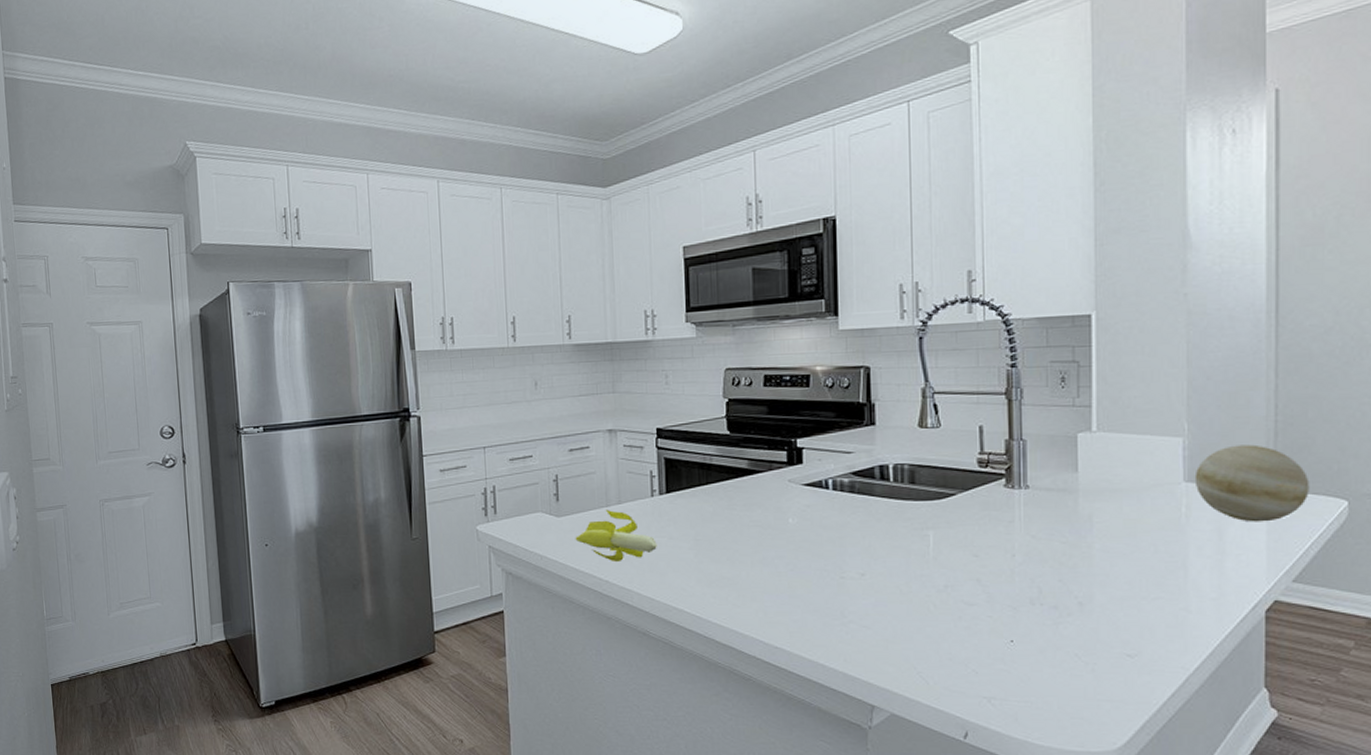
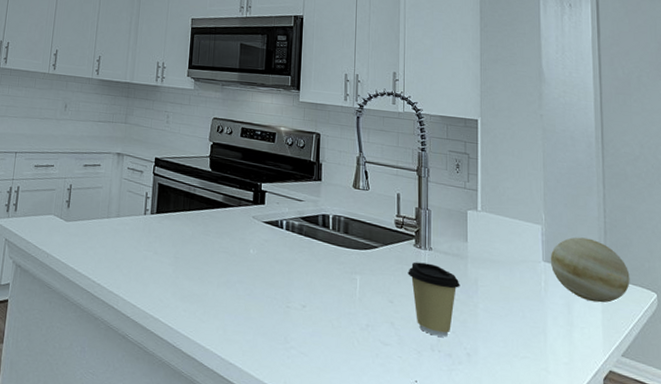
banana: present [575,509,657,561] -> none [78,220,144,268]
coffee cup: none [997,504,1068,588] -> present [408,262,460,337]

